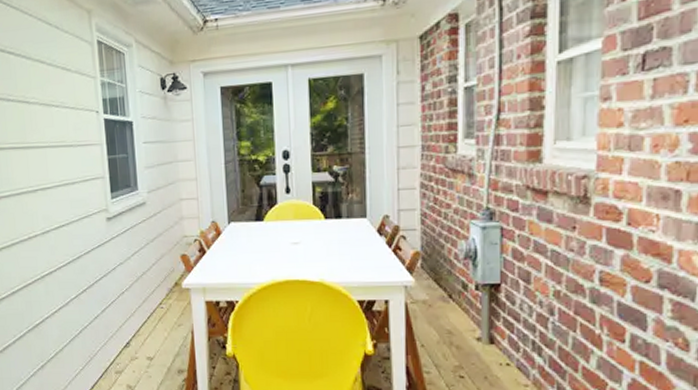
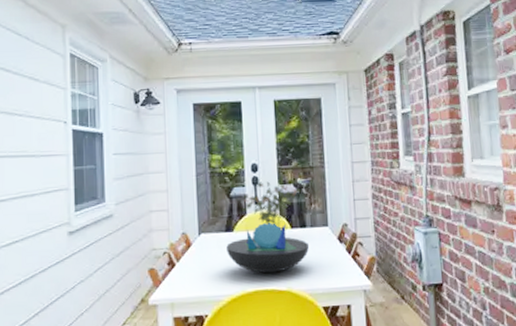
decorative bowl: none [256,213,344,264] -> present [226,223,309,274]
potted plant: none [275,169,337,221] -> present [244,181,301,230]

